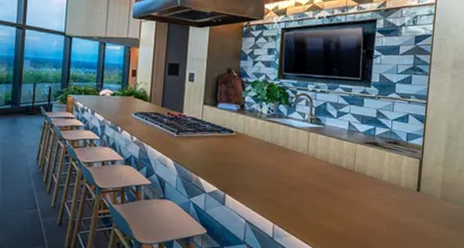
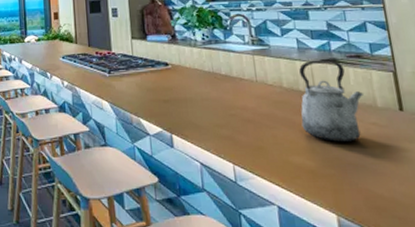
kettle: none [337,142,392,214] -> present [299,59,363,143]

